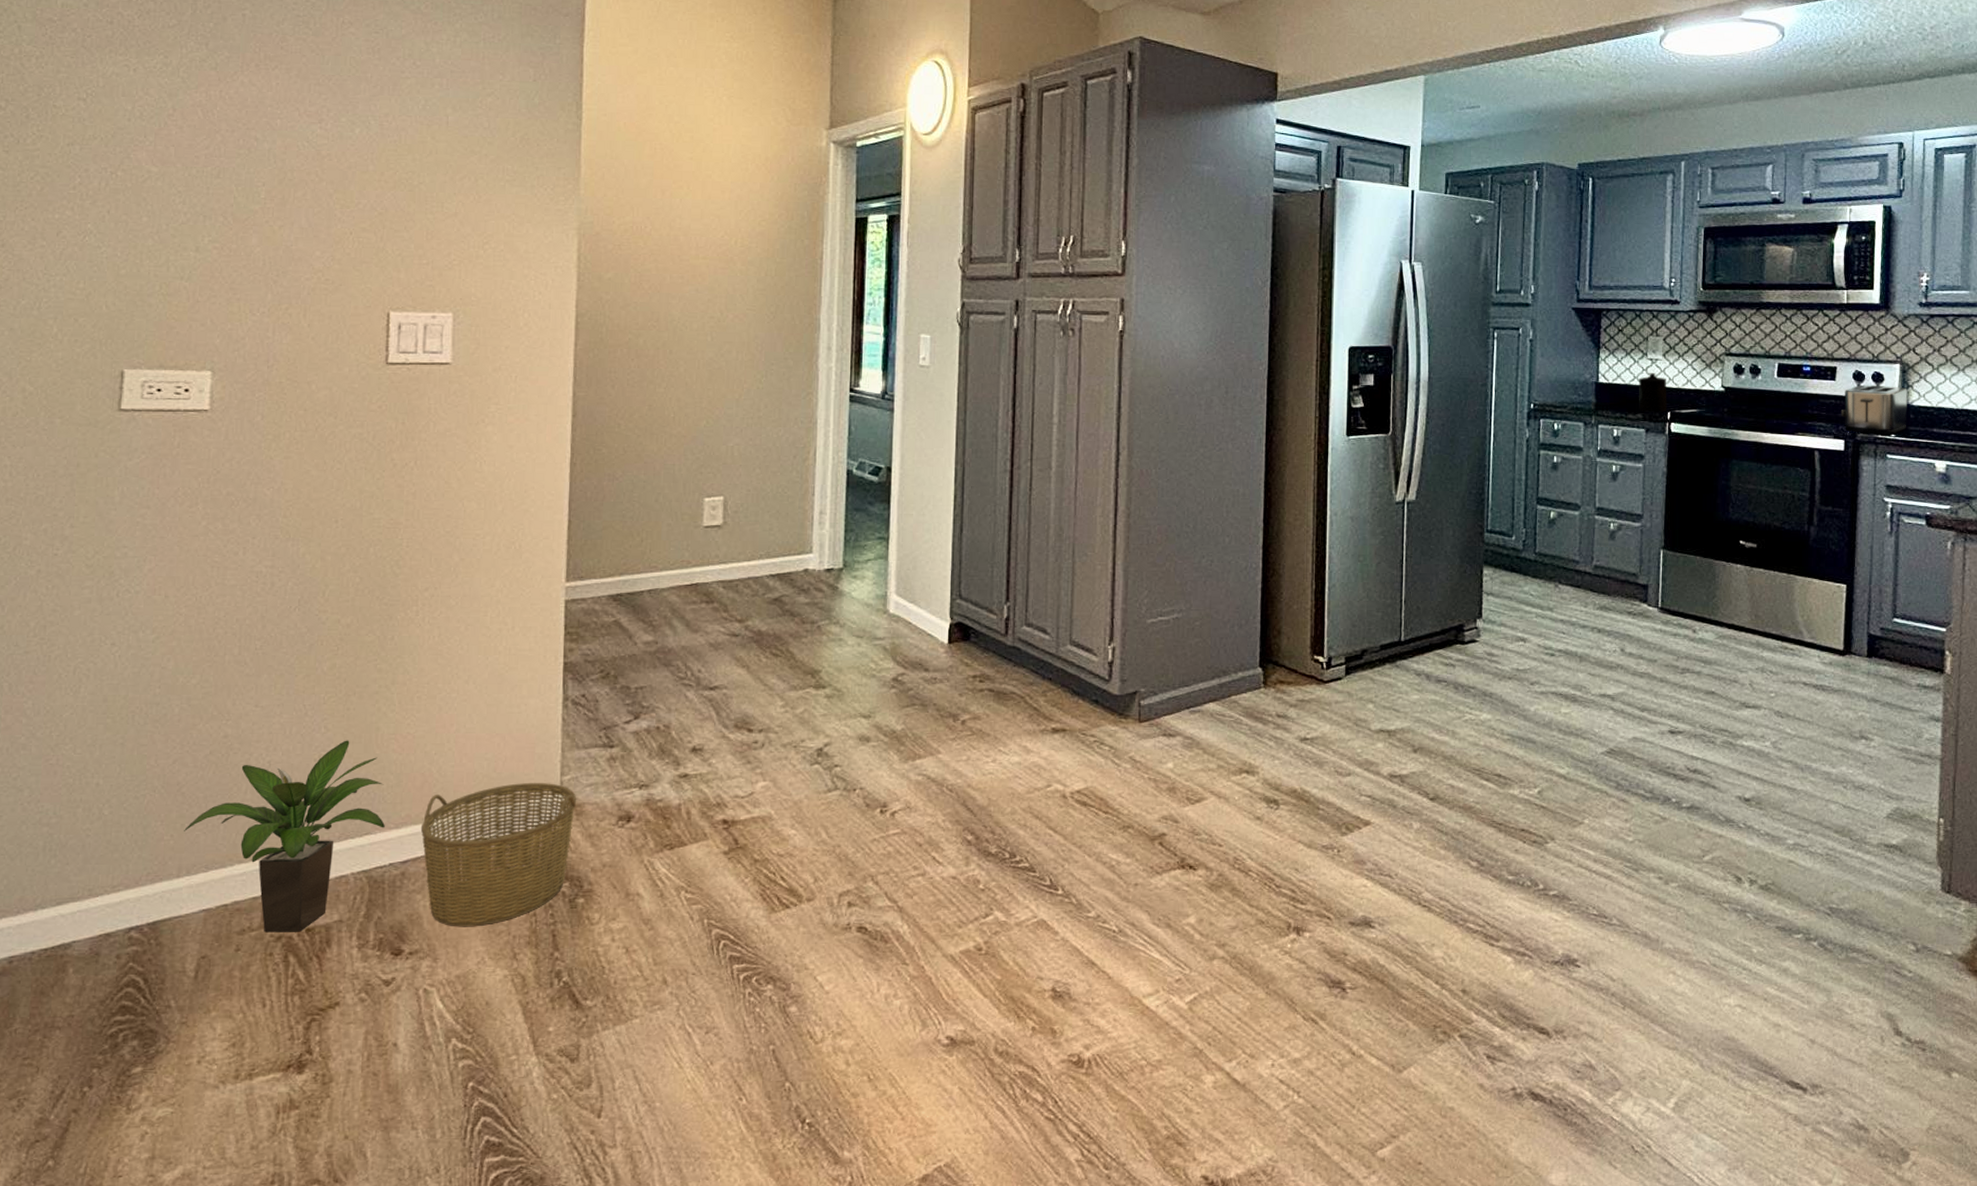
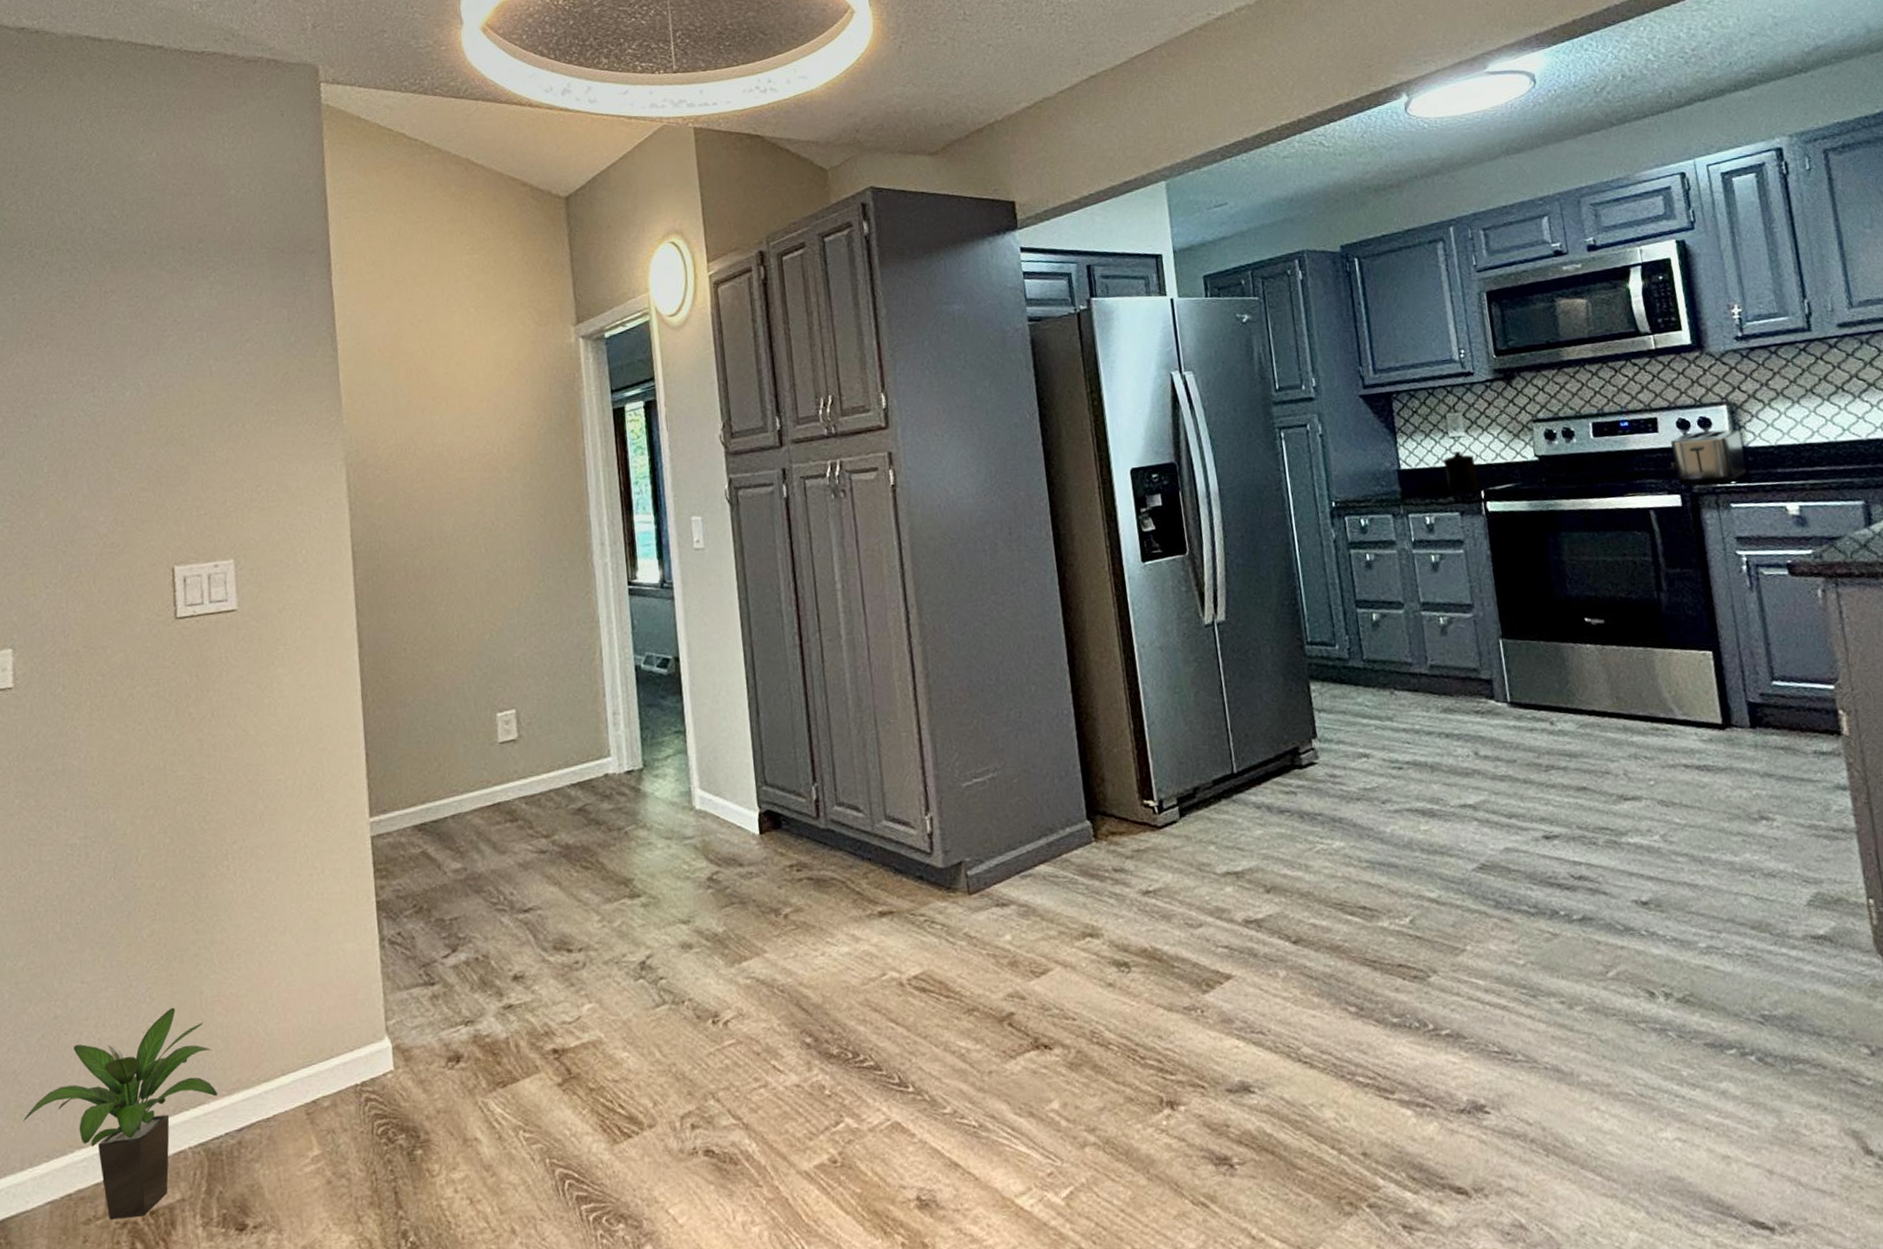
basket: present [420,783,577,927] -> none [252,1029,404,1194]

